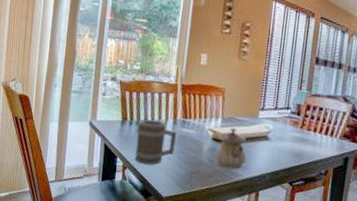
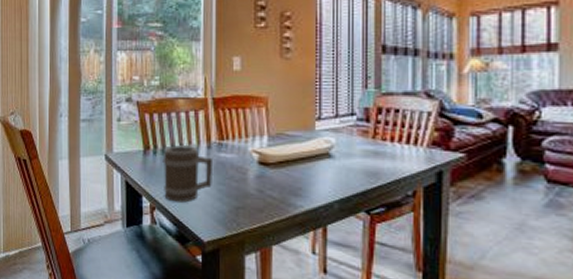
teapot: present [215,127,246,169] -> none [265,146,305,198]

